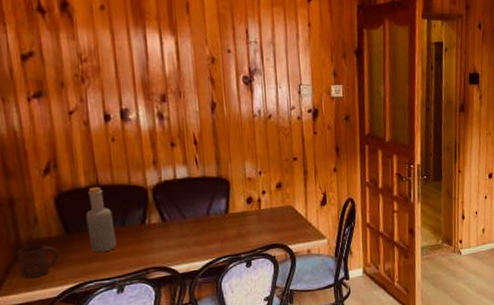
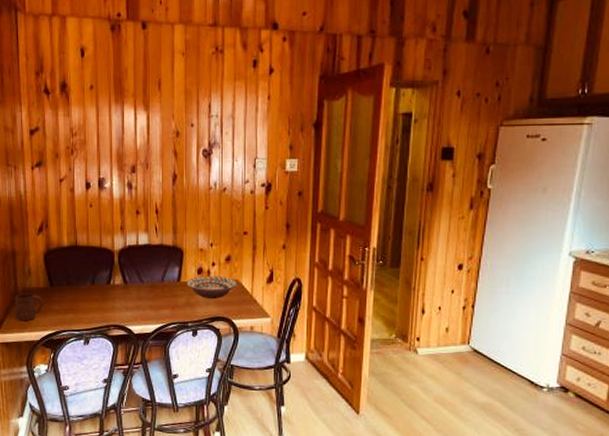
bottle: present [86,186,117,253] -> none [66,246,87,306]
decorative bowl: none [235,203,291,228] -> present [186,276,237,299]

